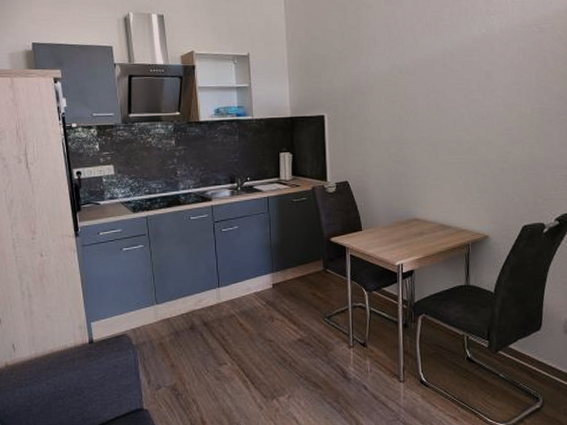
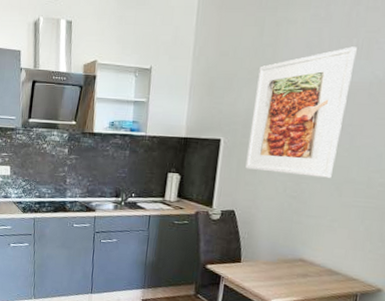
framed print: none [348,25,428,141] -> present [245,46,357,178]

